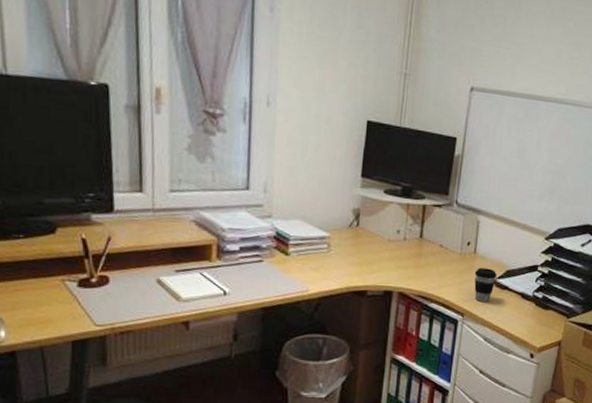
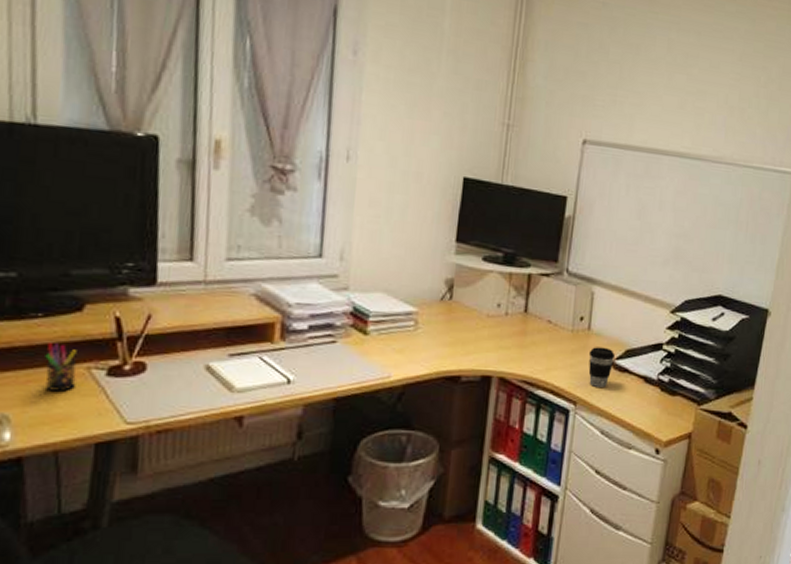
pen holder: none [28,258,54,299] -> present [45,341,77,392]

